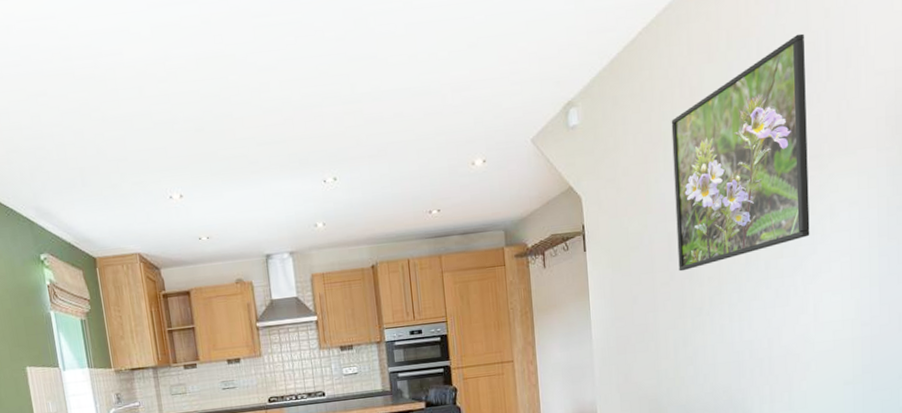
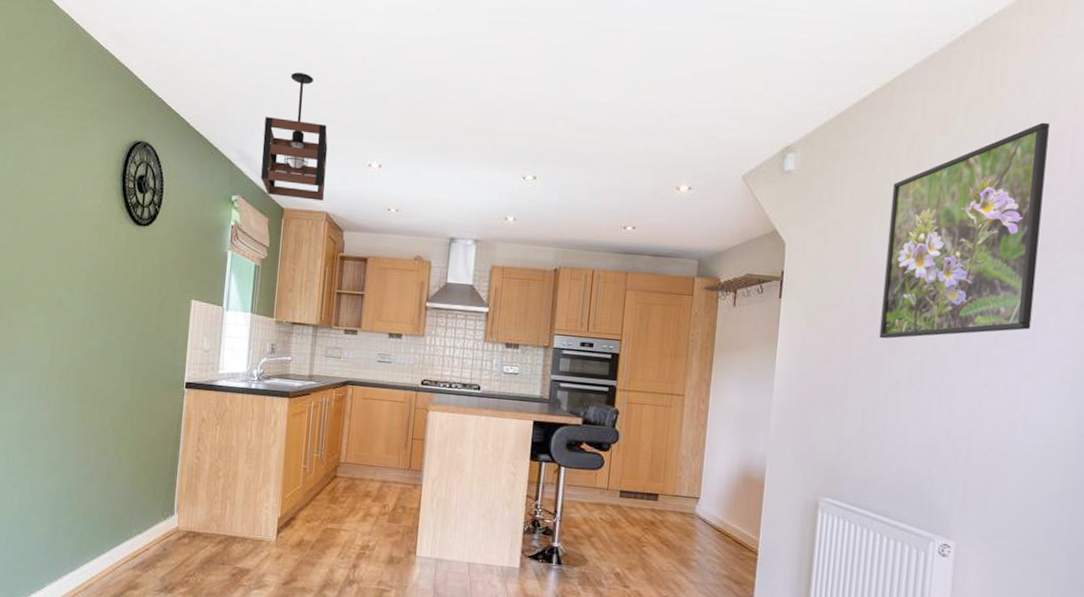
pendant light: none [53,114,134,247] -> present [260,72,328,201]

